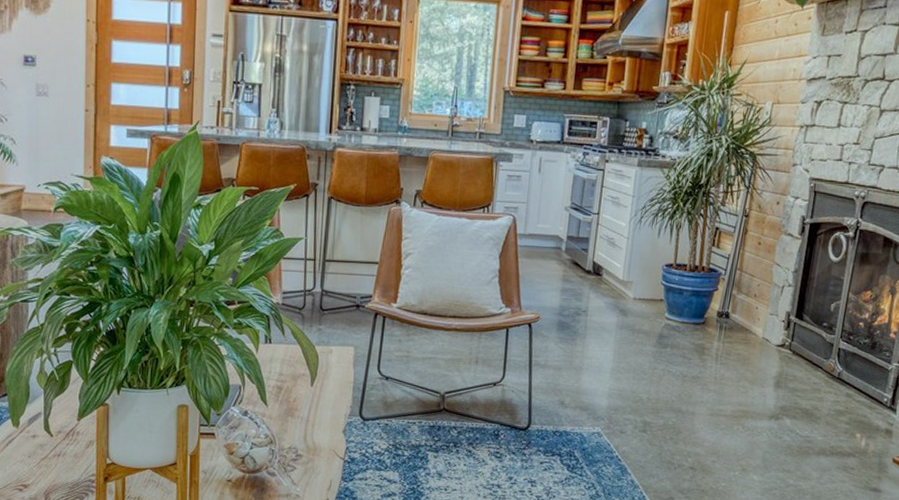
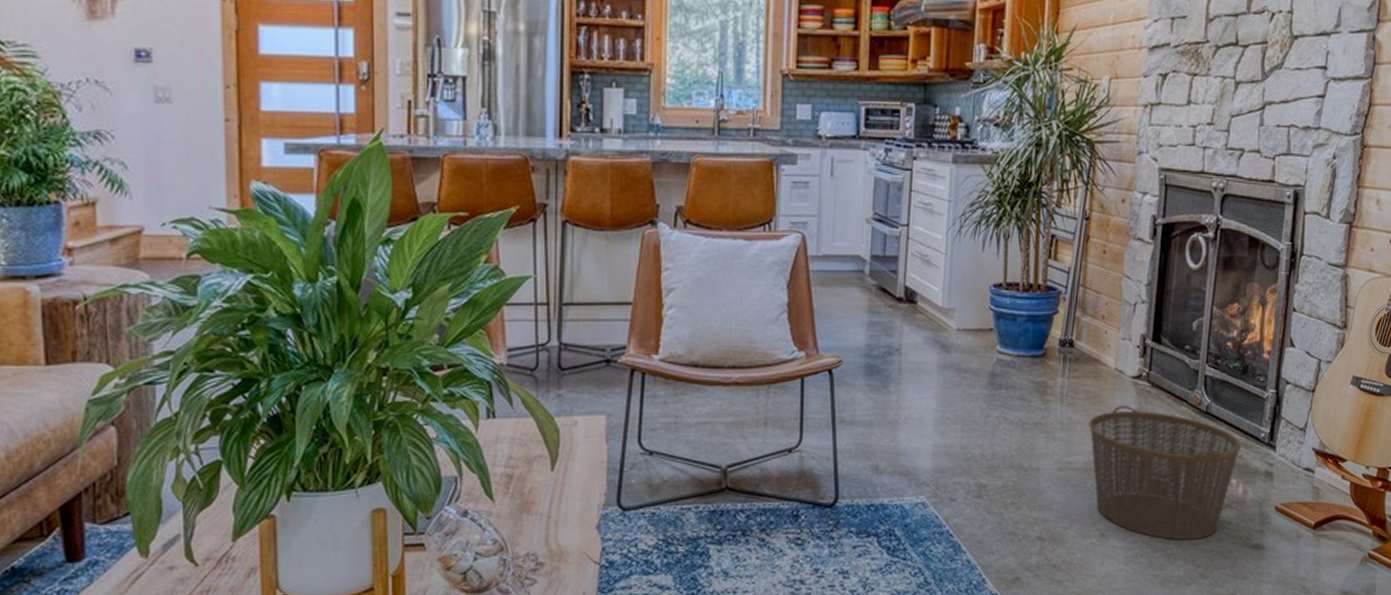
basket: none [738,367,867,480] -> present [1088,404,1242,540]

